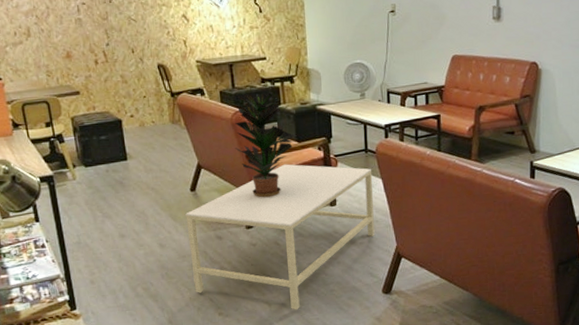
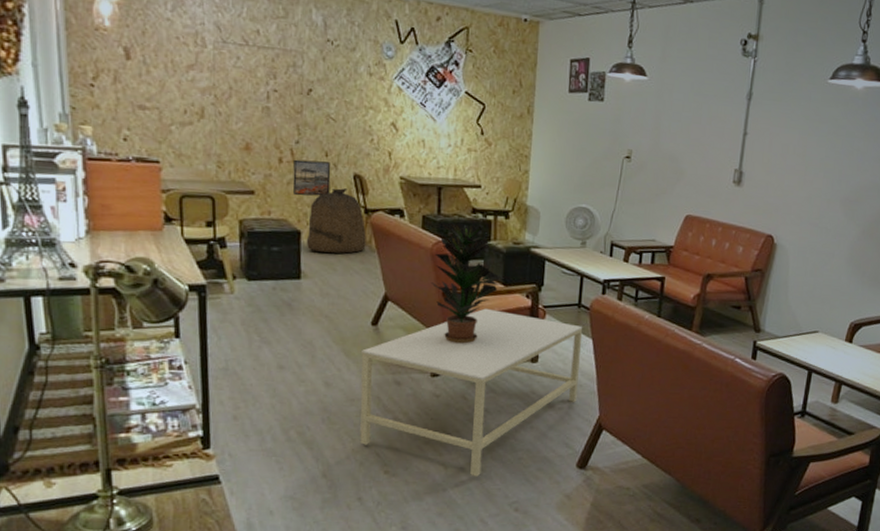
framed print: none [107,57,140,90] -> present [292,159,331,196]
bag: none [126,78,176,135] -> present [306,188,367,254]

